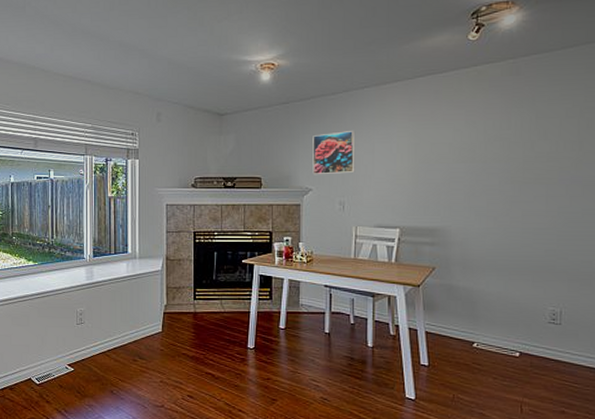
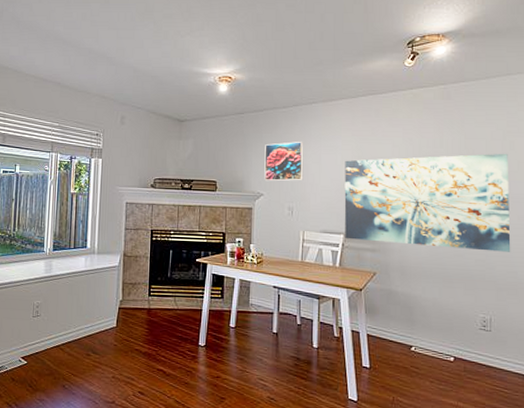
wall art: none [400,132,586,240] -> present [344,153,511,252]

